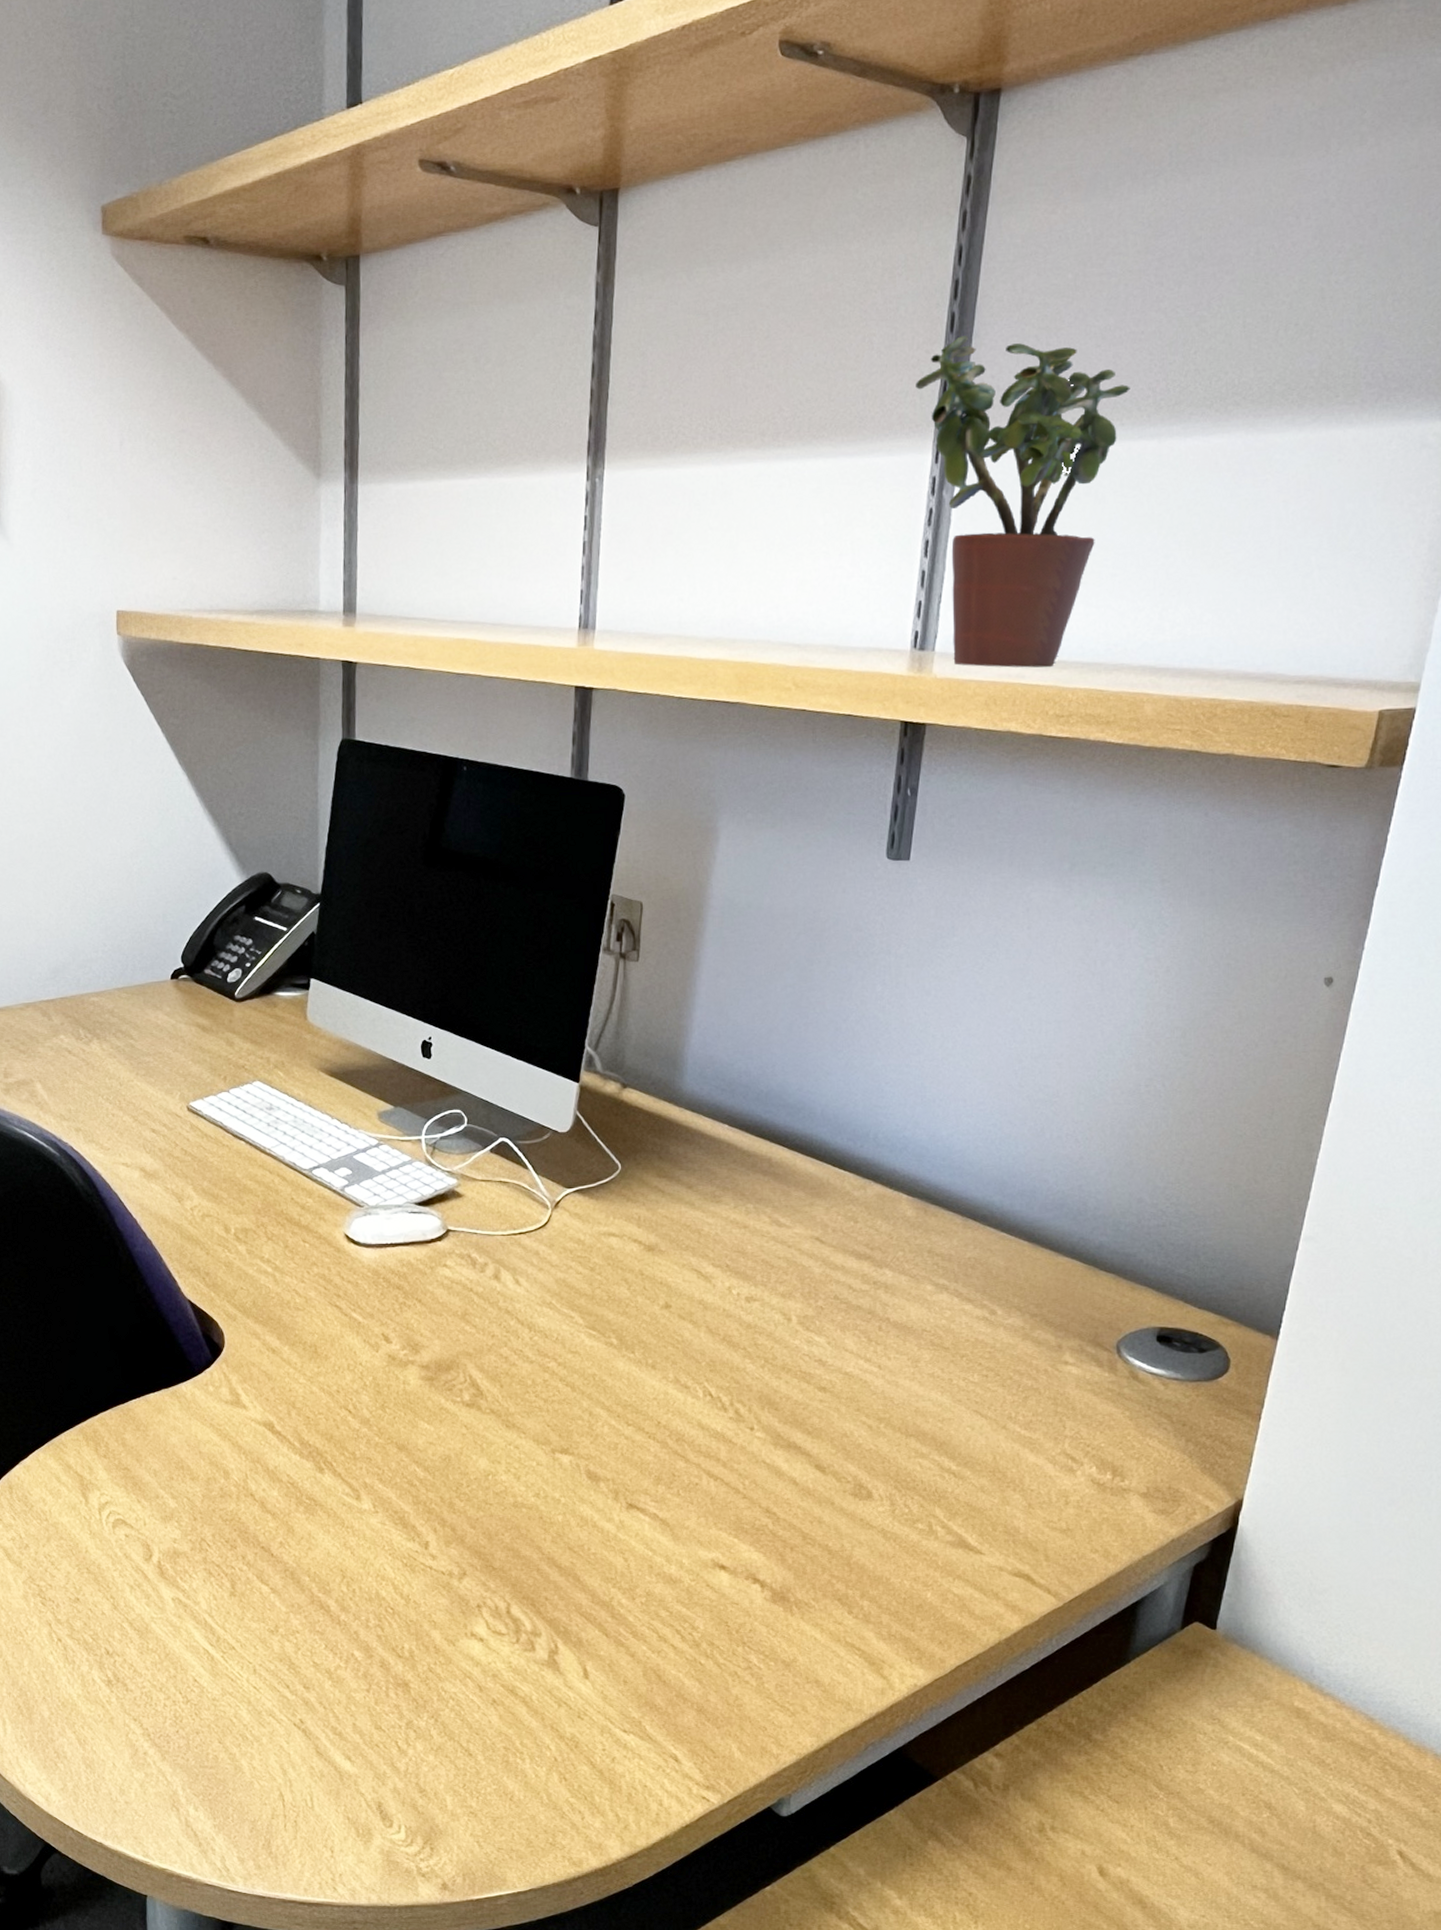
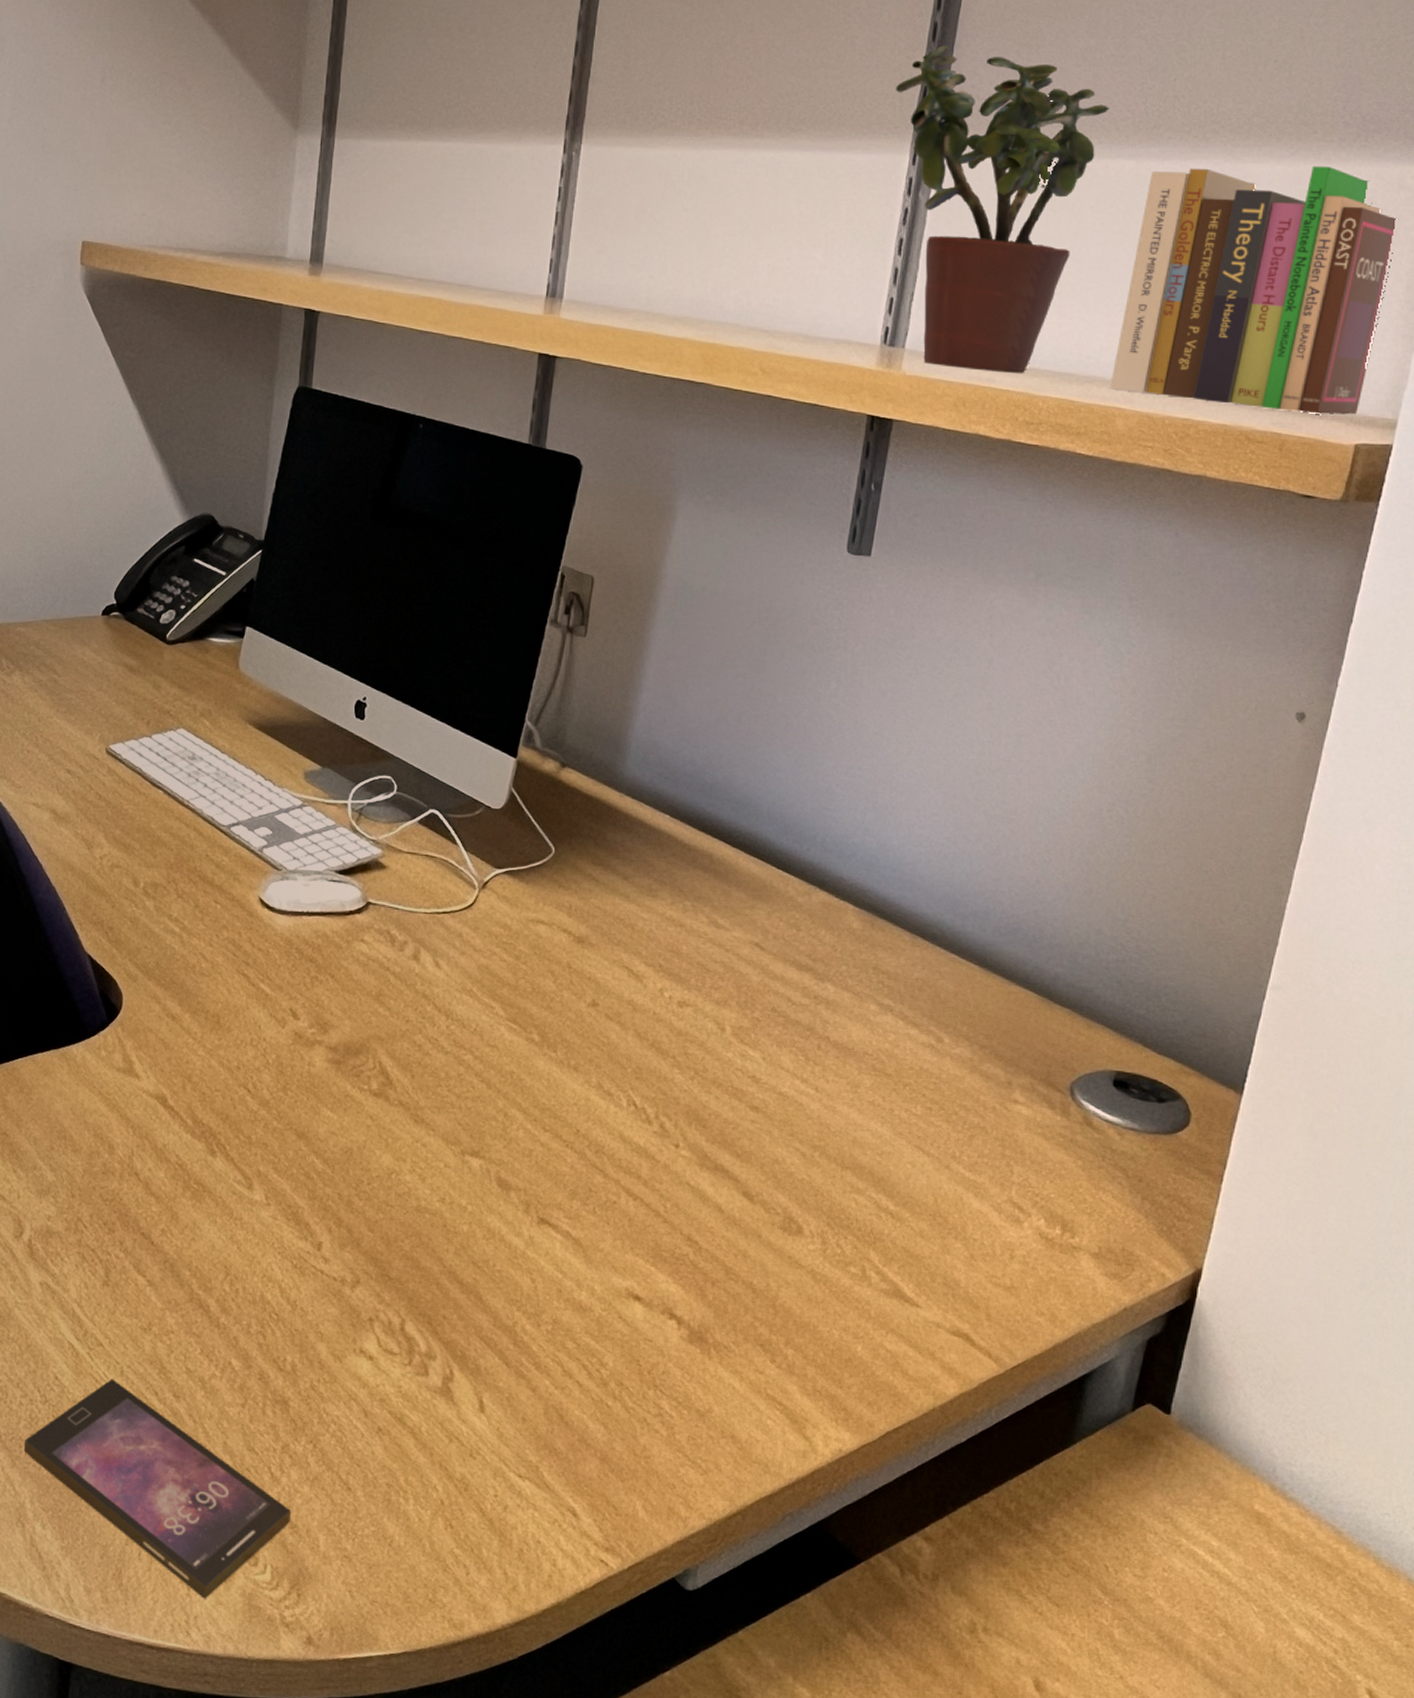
smartphone: none [172,1677,420,1859] -> present [24,1379,292,1599]
books: none [1138,429,1421,684] -> present [1110,166,1399,415]

